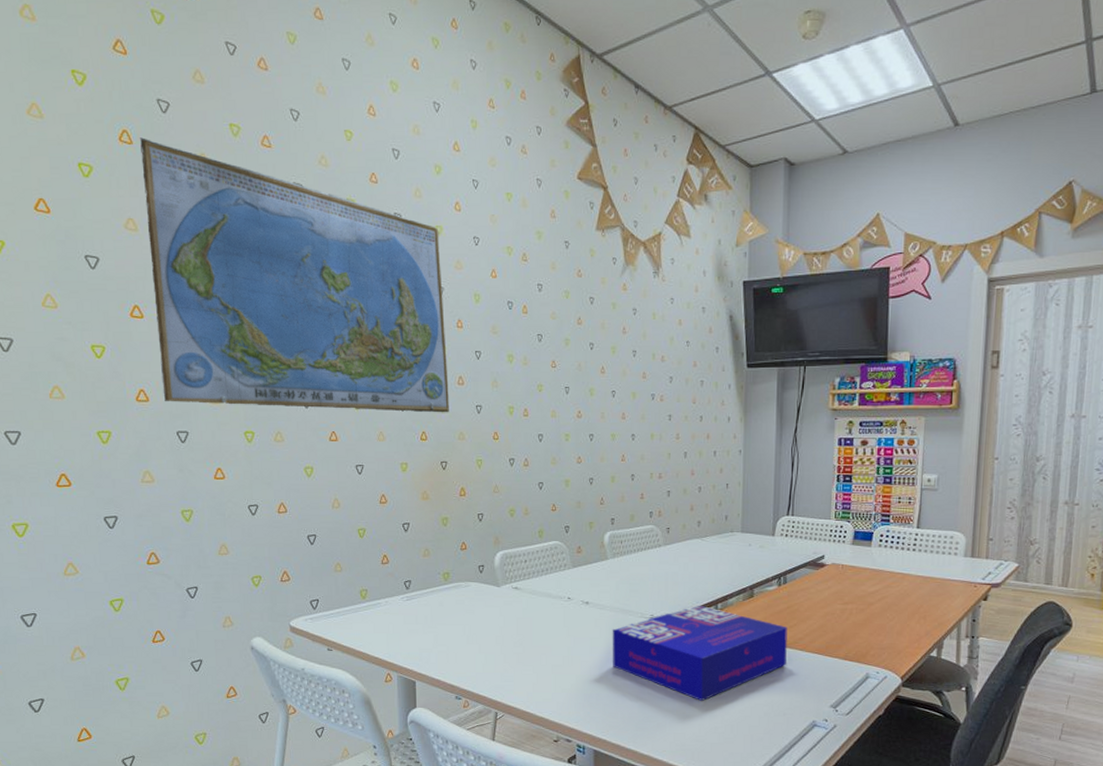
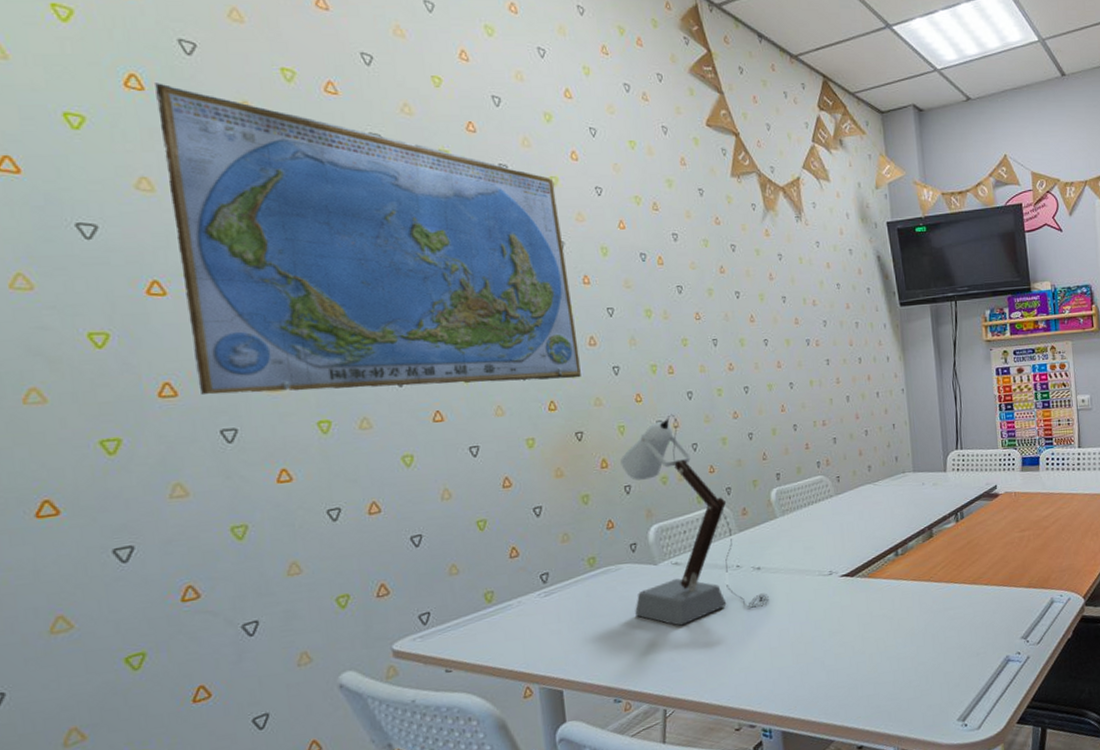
desk lamp: none [476,453,594,643] -> present [620,414,769,626]
board game: present [612,605,788,701] -> none [789,553,973,656]

